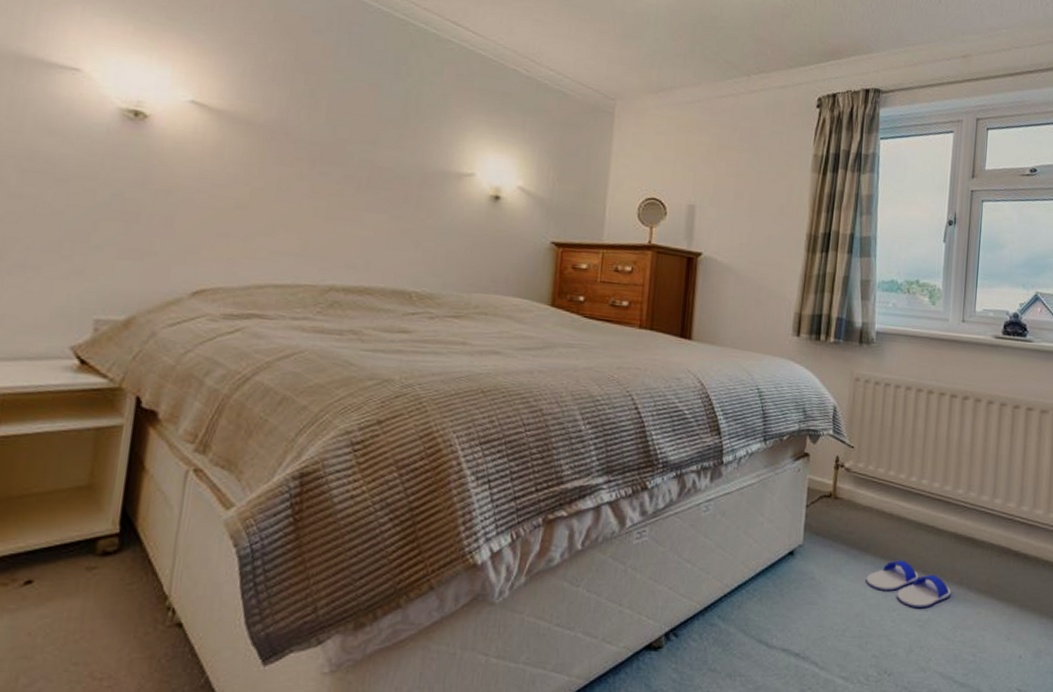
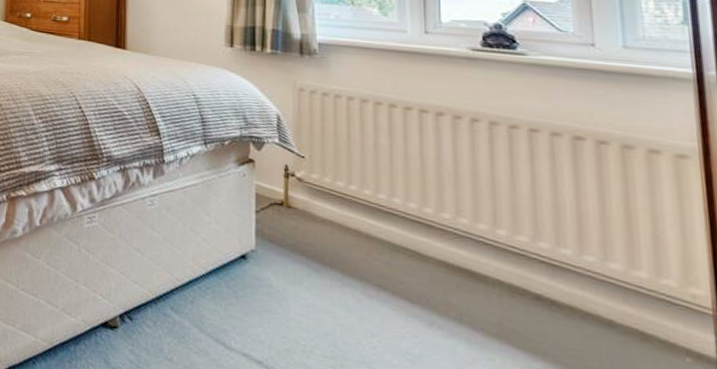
flip-flop: present [866,560,951,609] -> none [334,281,448,341]

